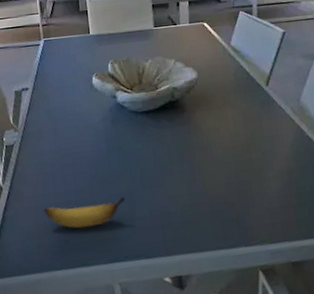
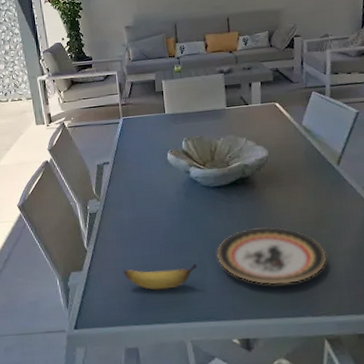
plate: none [146,152,259,215] -> present [217,227,327,285]

